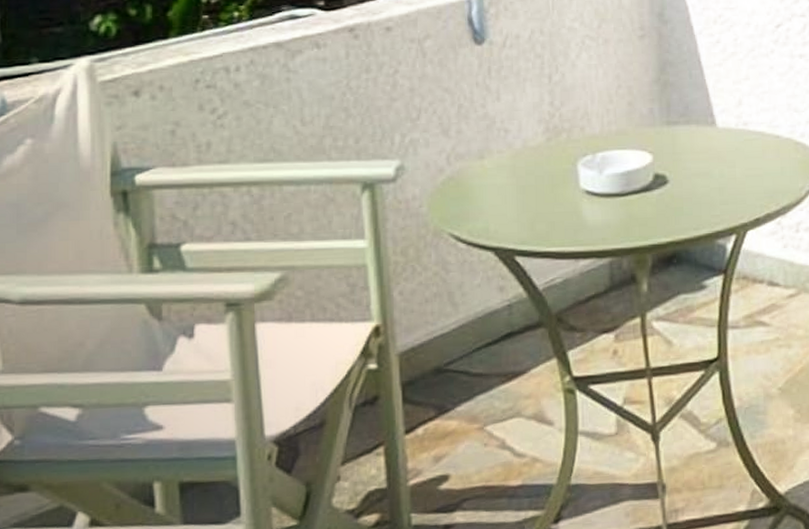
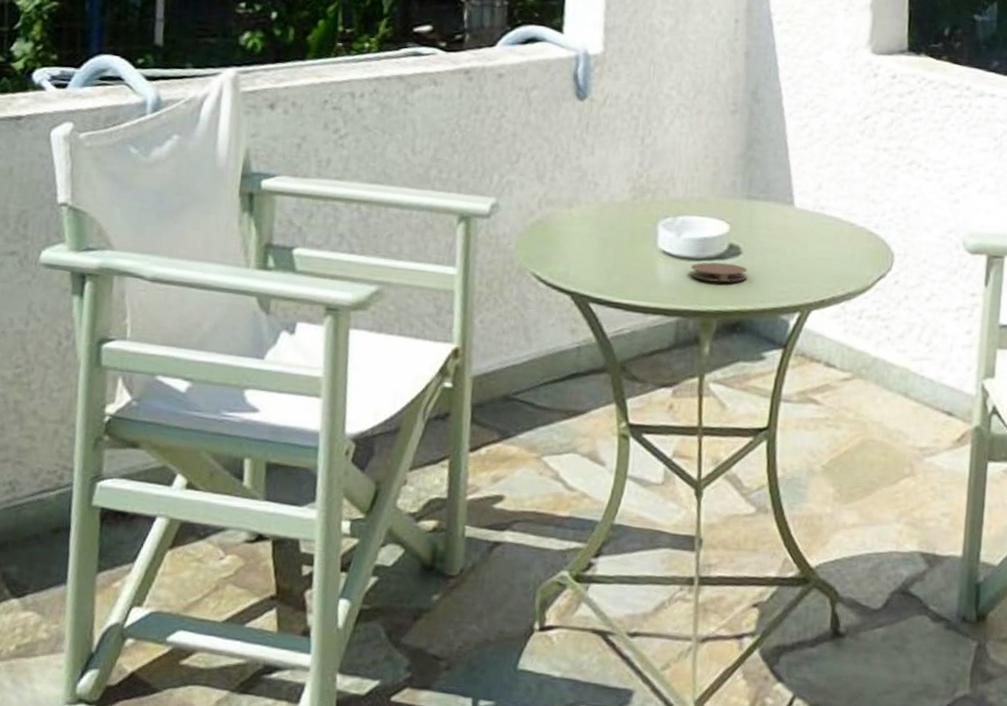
coaster: none [617,194,678,216] -> present [690,262,748,282]

